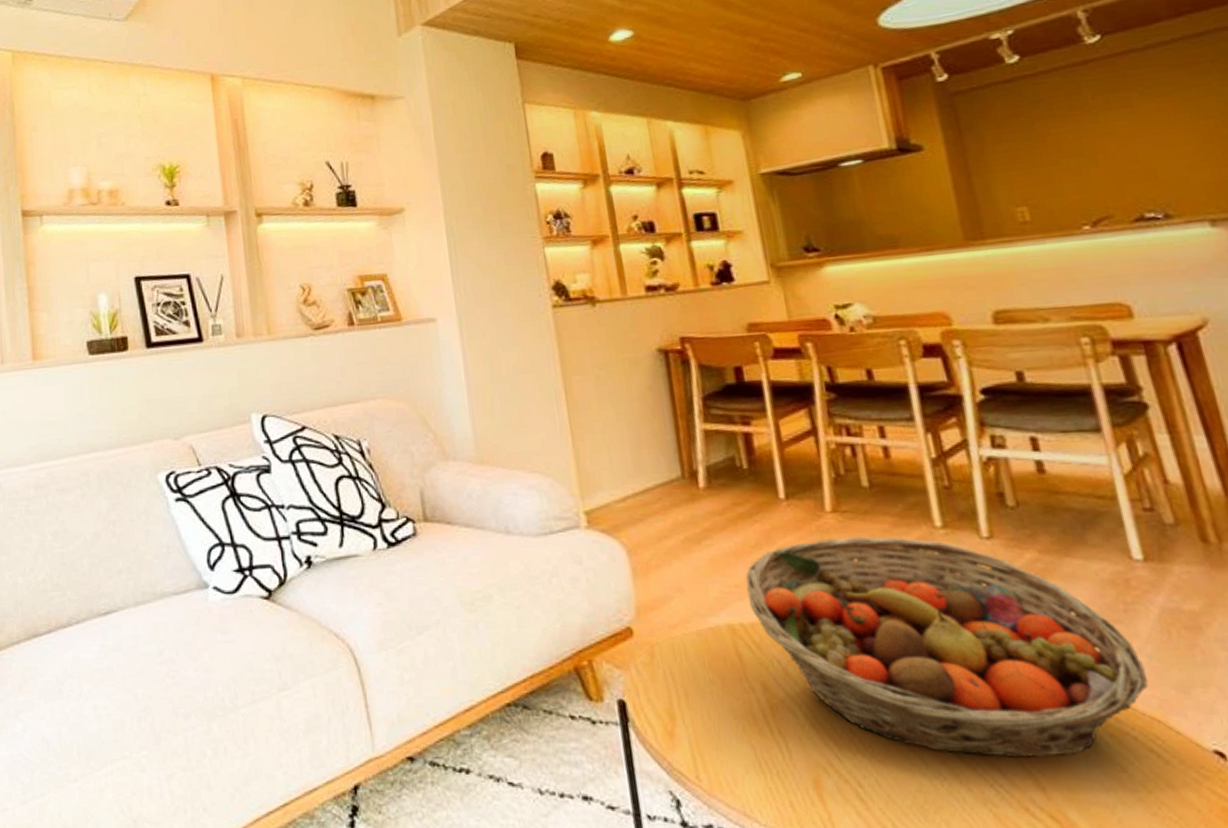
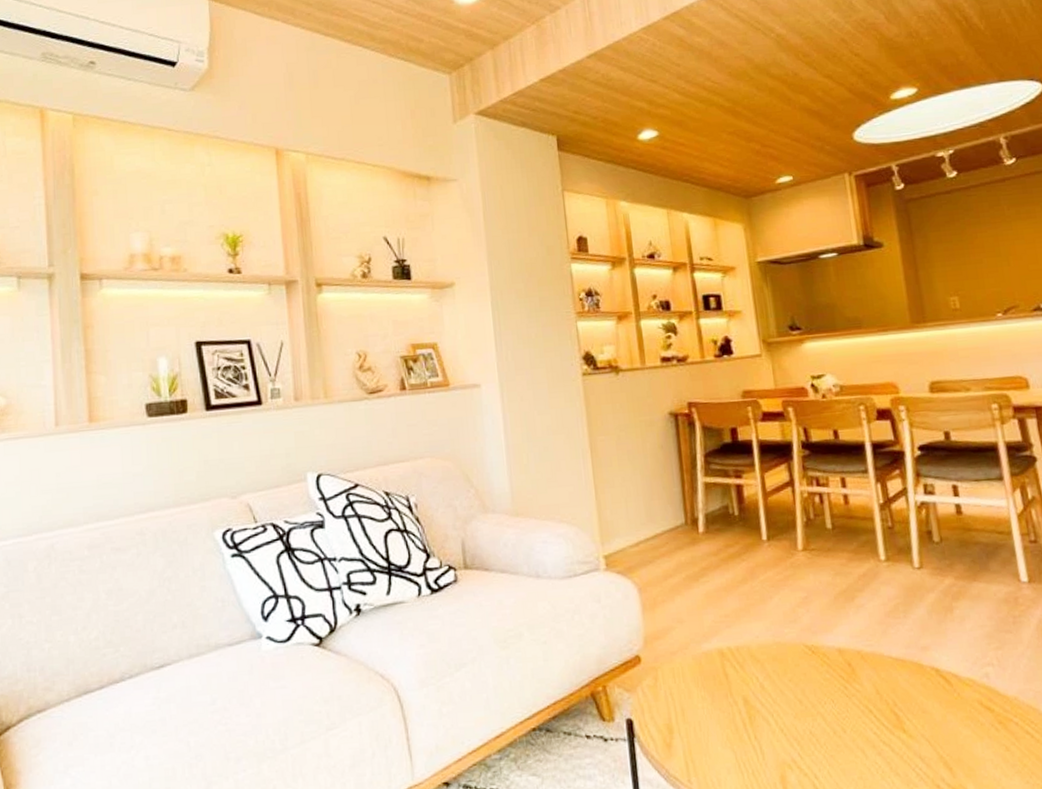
fruit basket: present [746,536,1149,757] -> none [734,570,1028,746]

